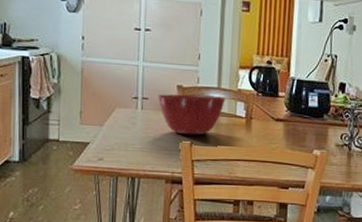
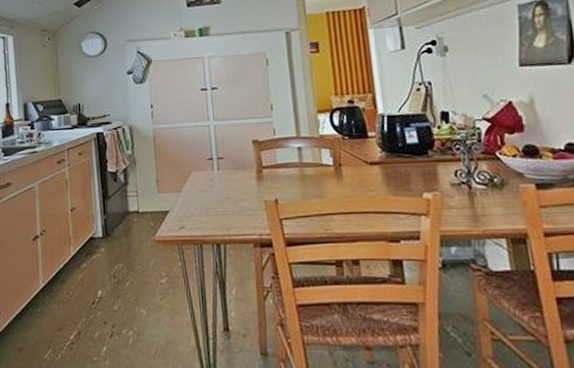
mixing bowl: present [157,94,226,135] -> none [232,145,308,192]

